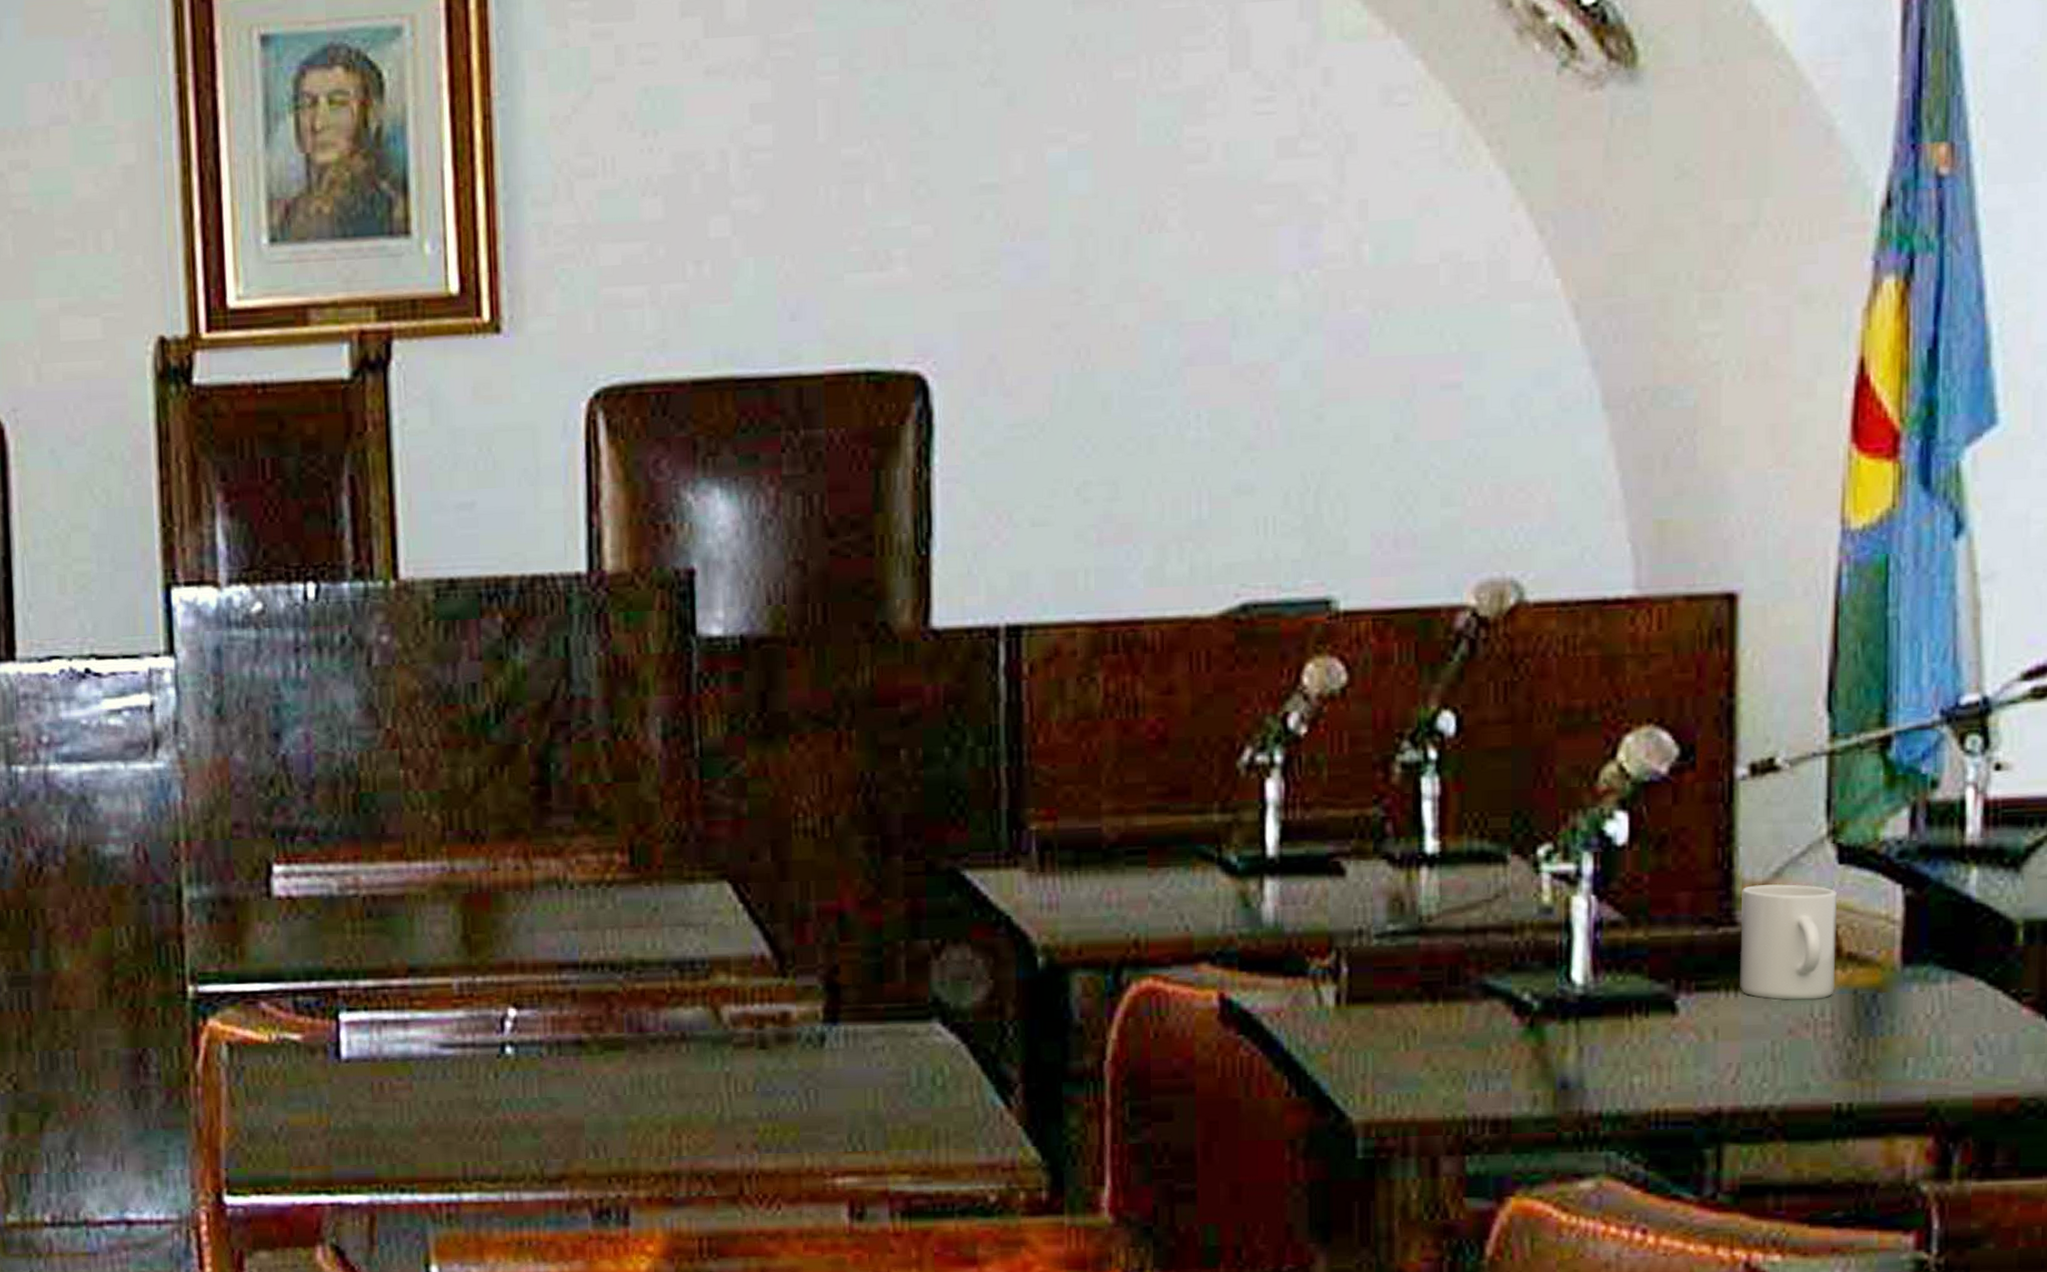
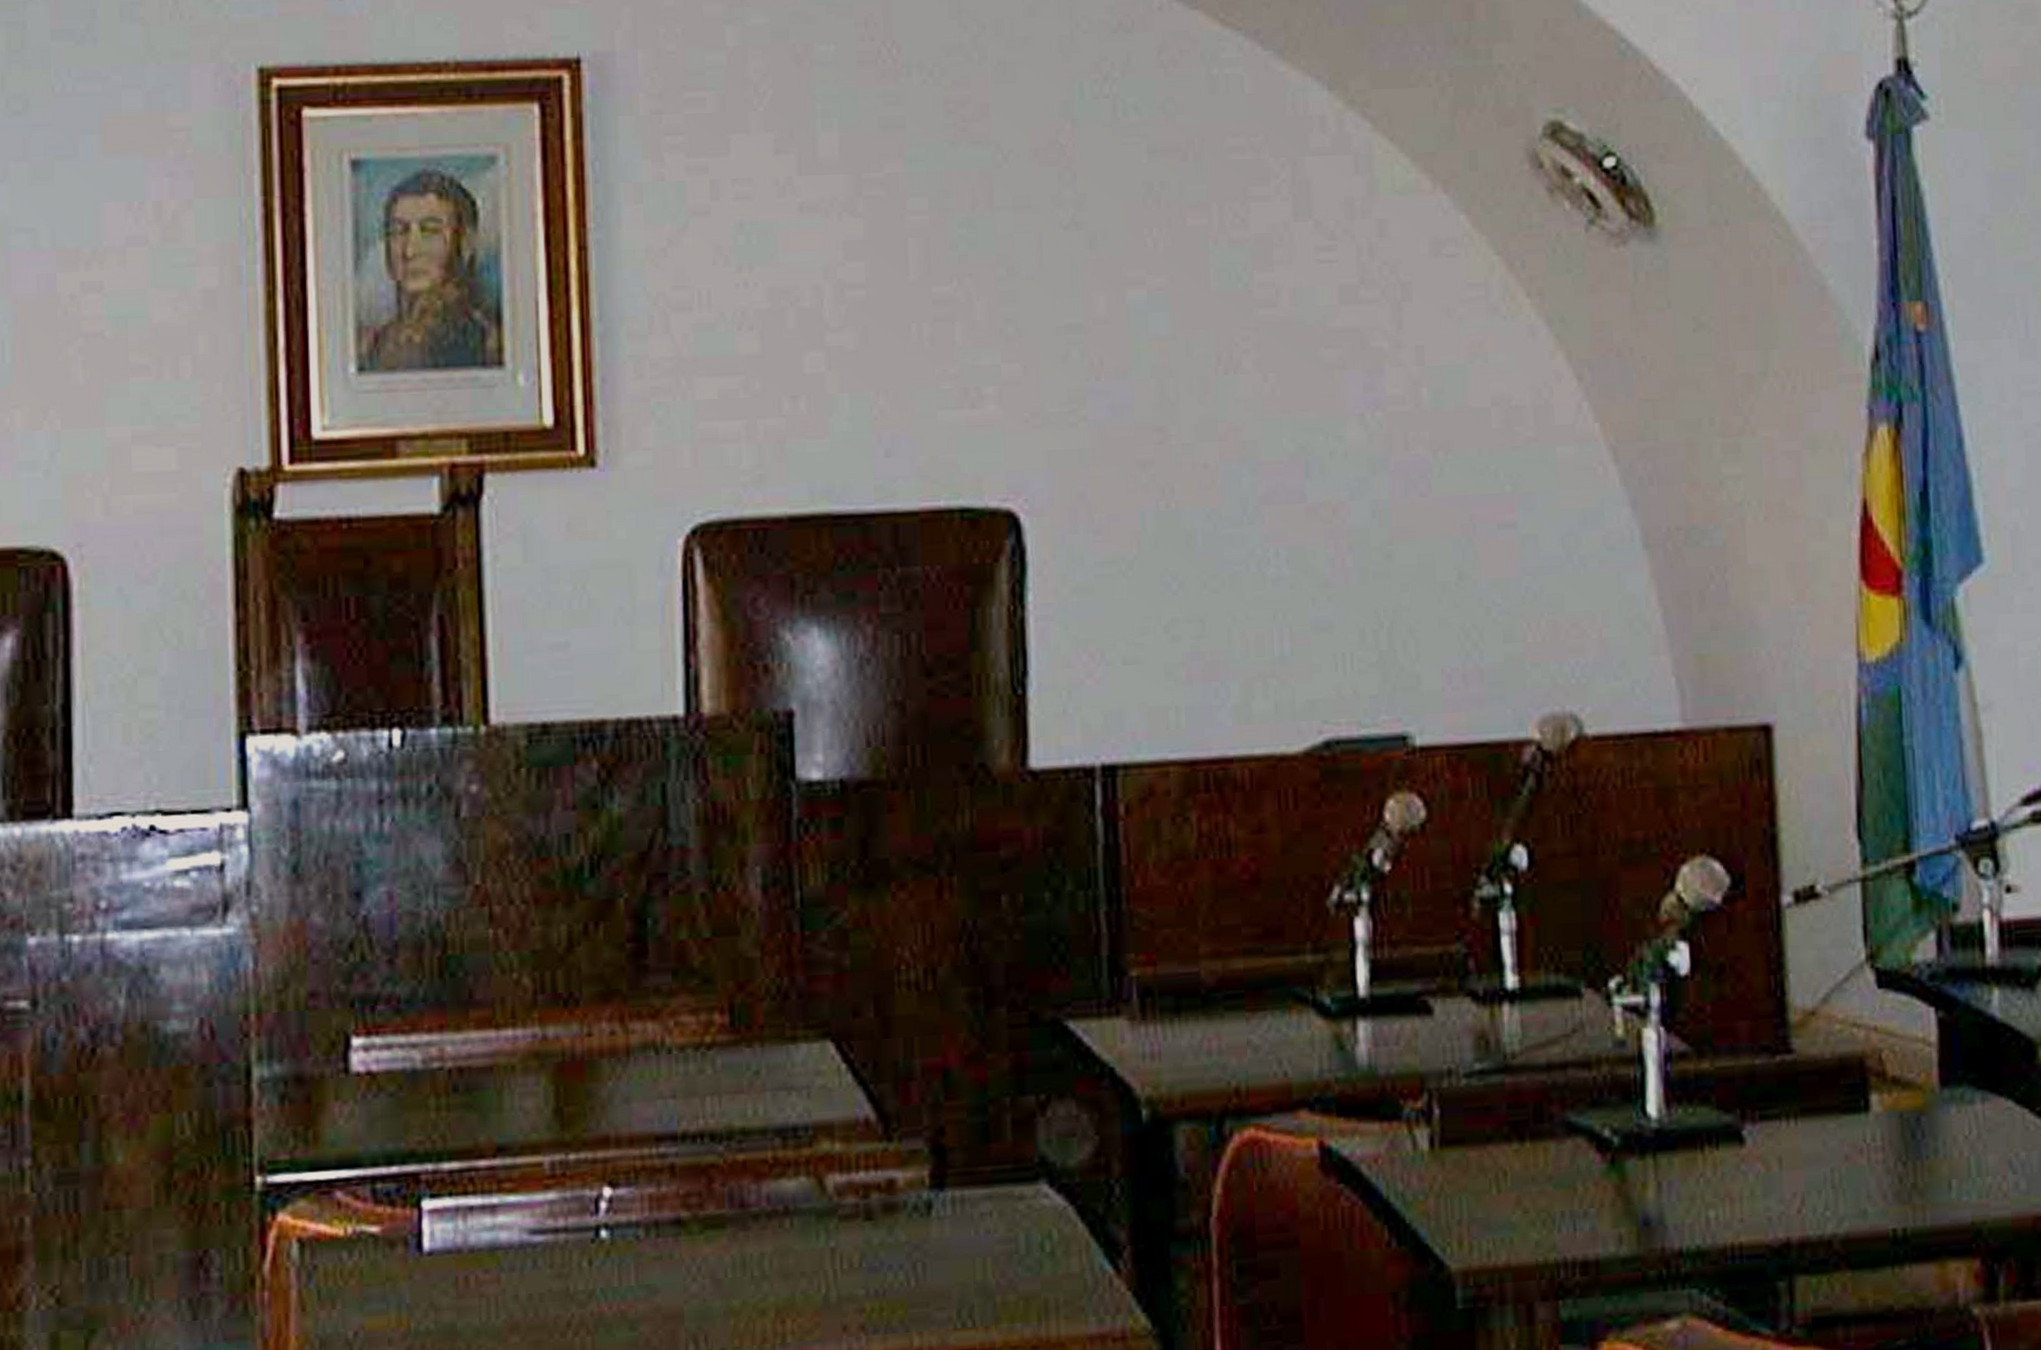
cup: present [1739,883,1838,1001] -> none [1794,1009,1883,1127]

